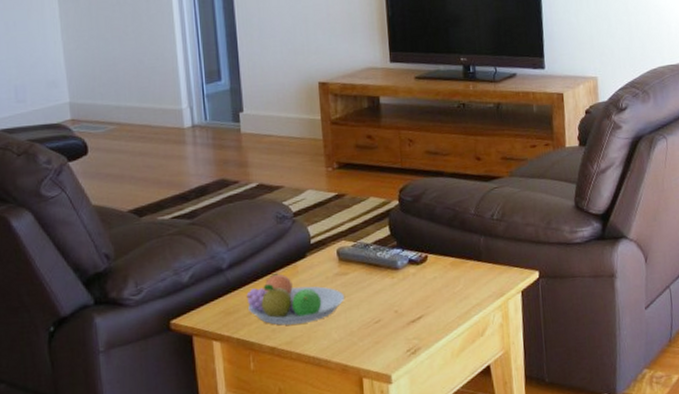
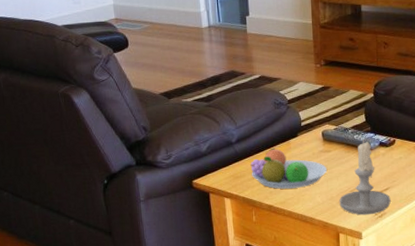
candle: none [361,257,426,353] -> present [339,140,391,215]

